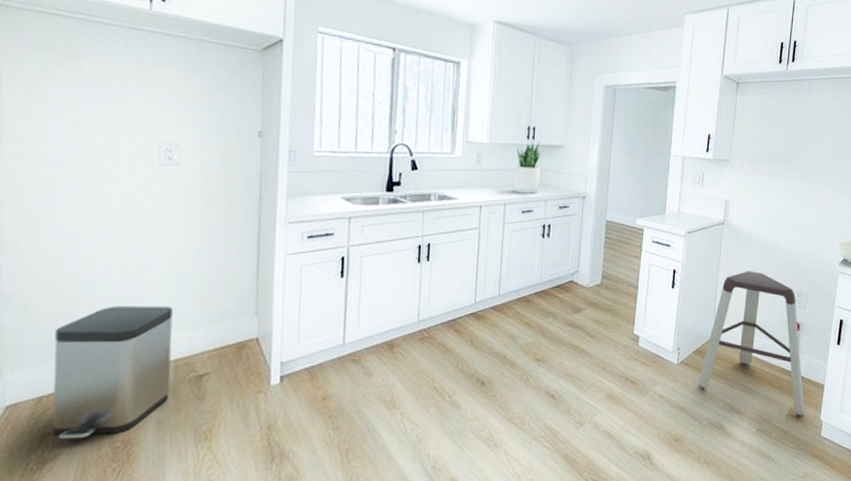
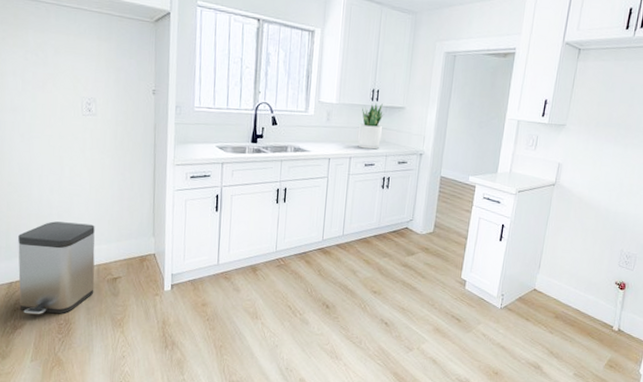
step stool: present [698,271,805,417] -> none [520,230,624,368]

